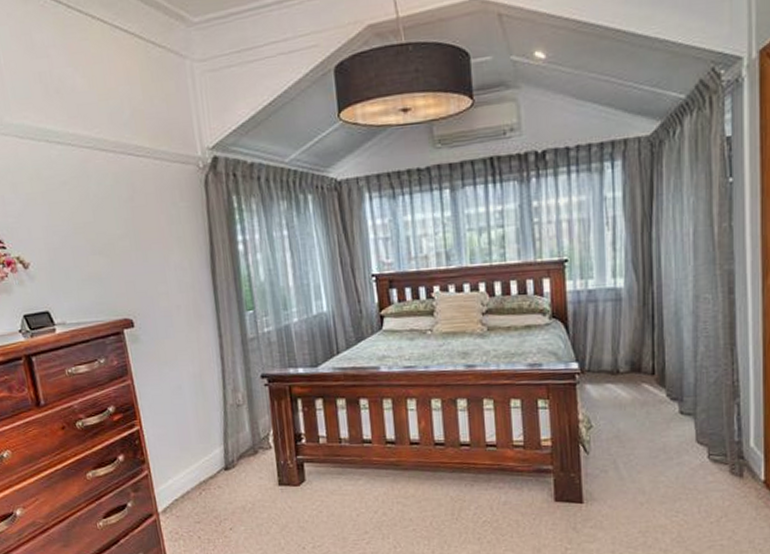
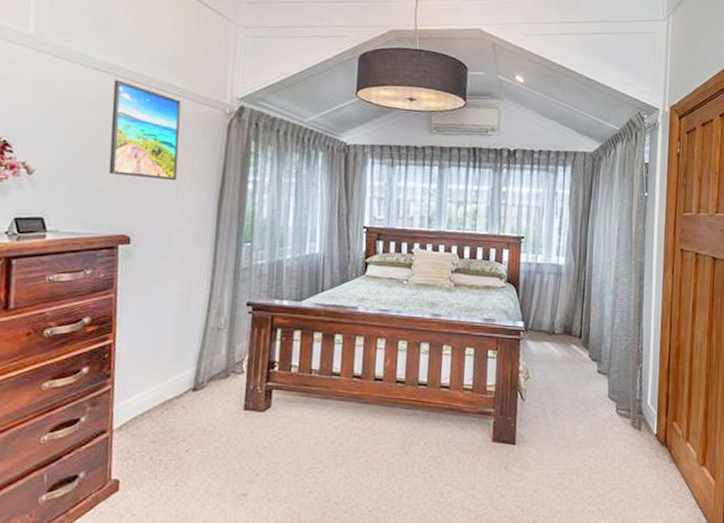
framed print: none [81,151,165,256] -> present [108,80,181,181]

